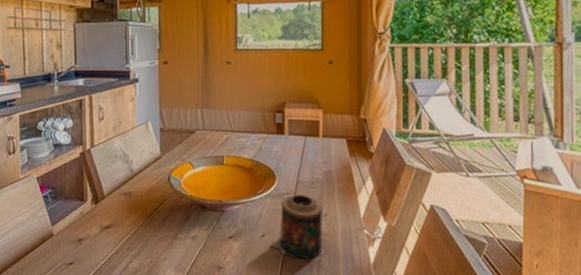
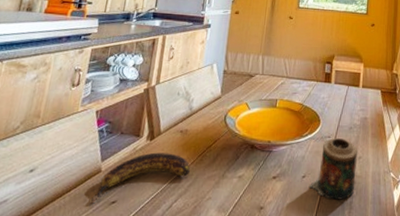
banana: none [50,216,140,267] -> present [91,152,190,205]

